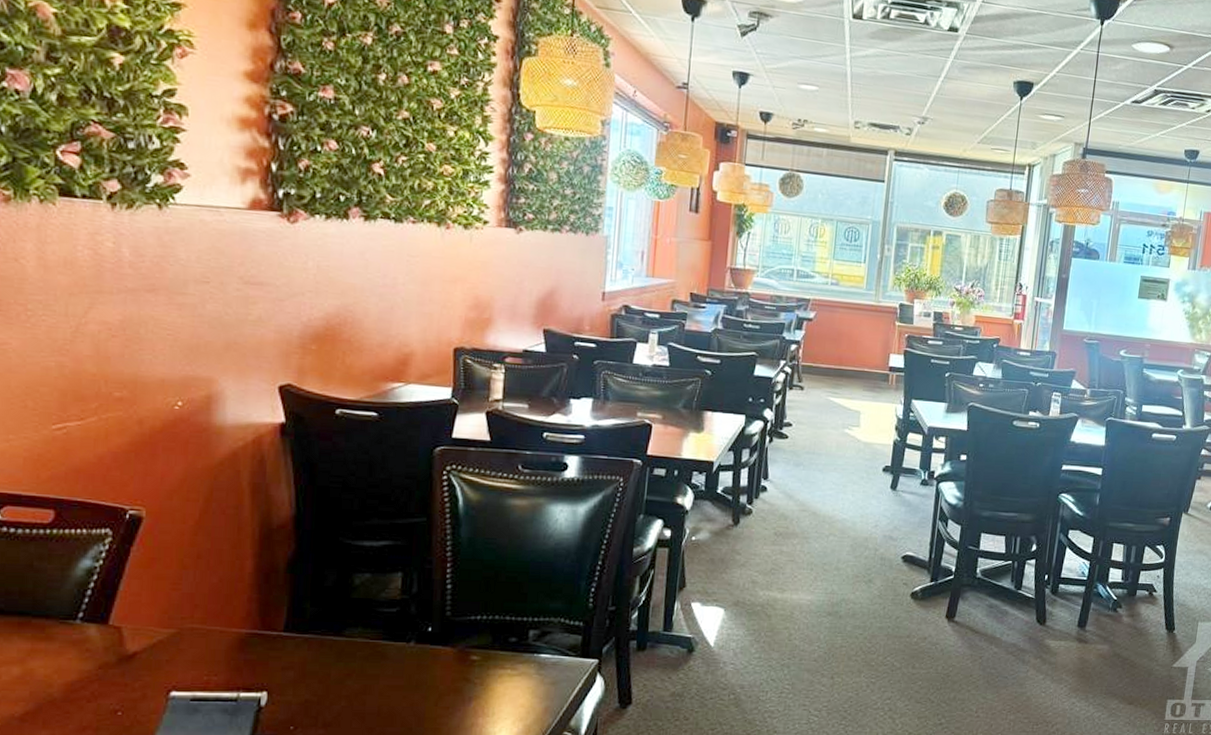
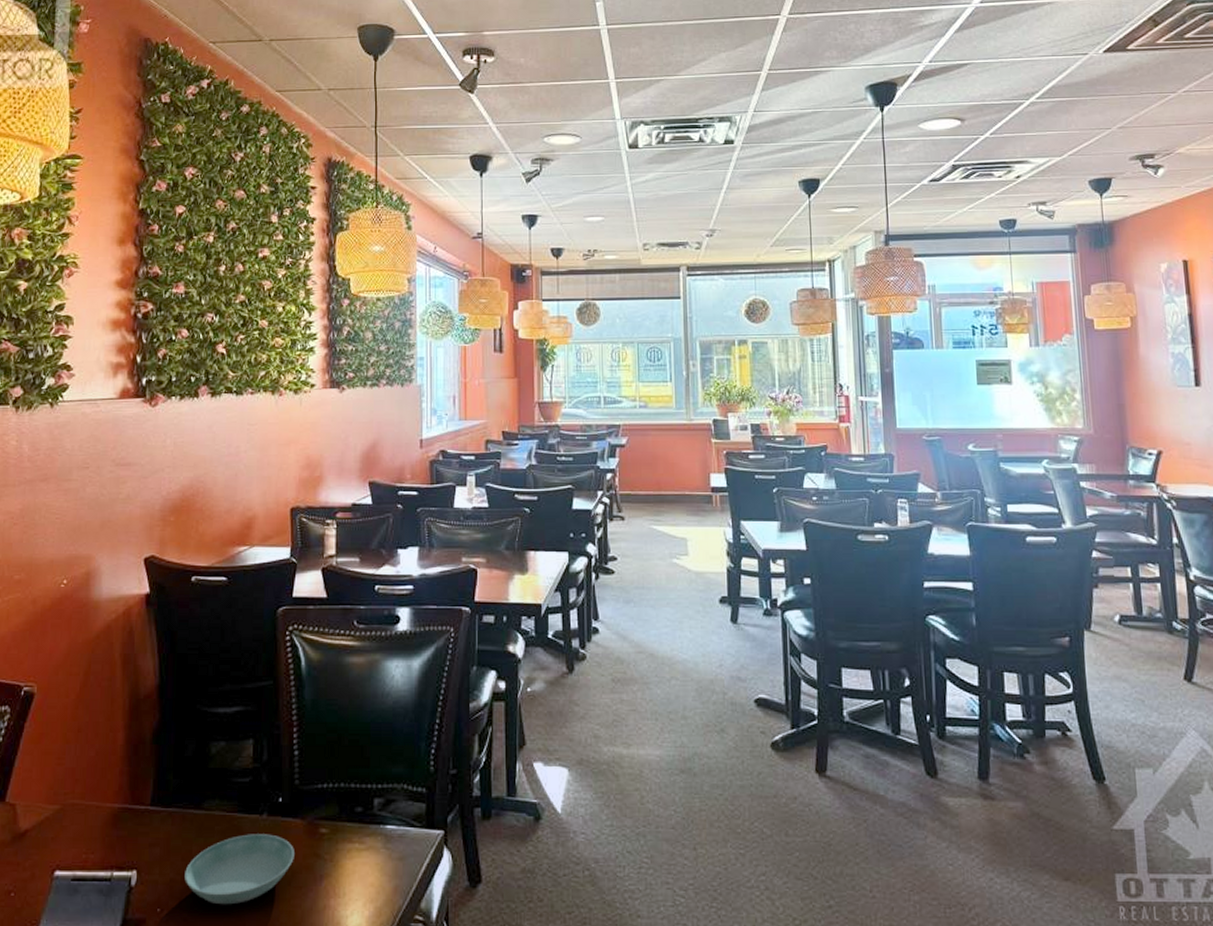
saucer: none [322,660,443,723] -> present [185,834,294,905]

